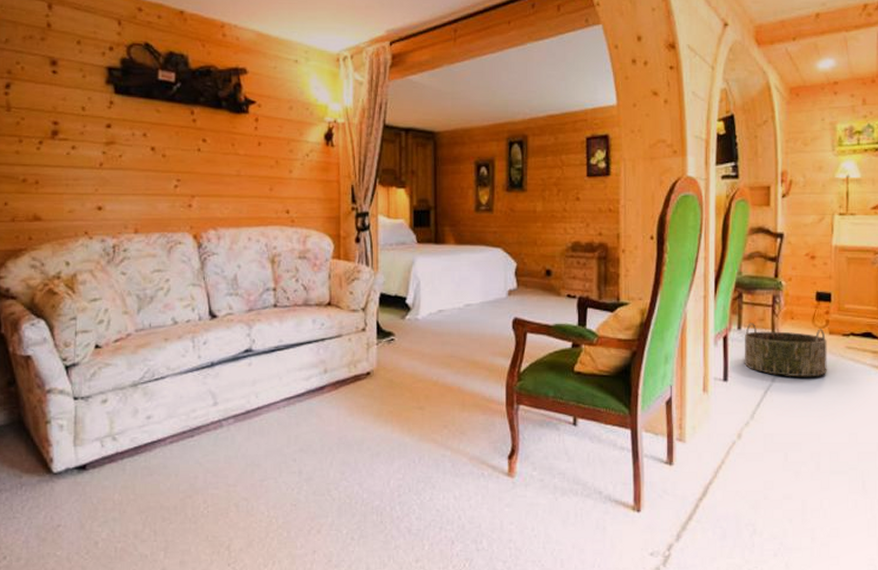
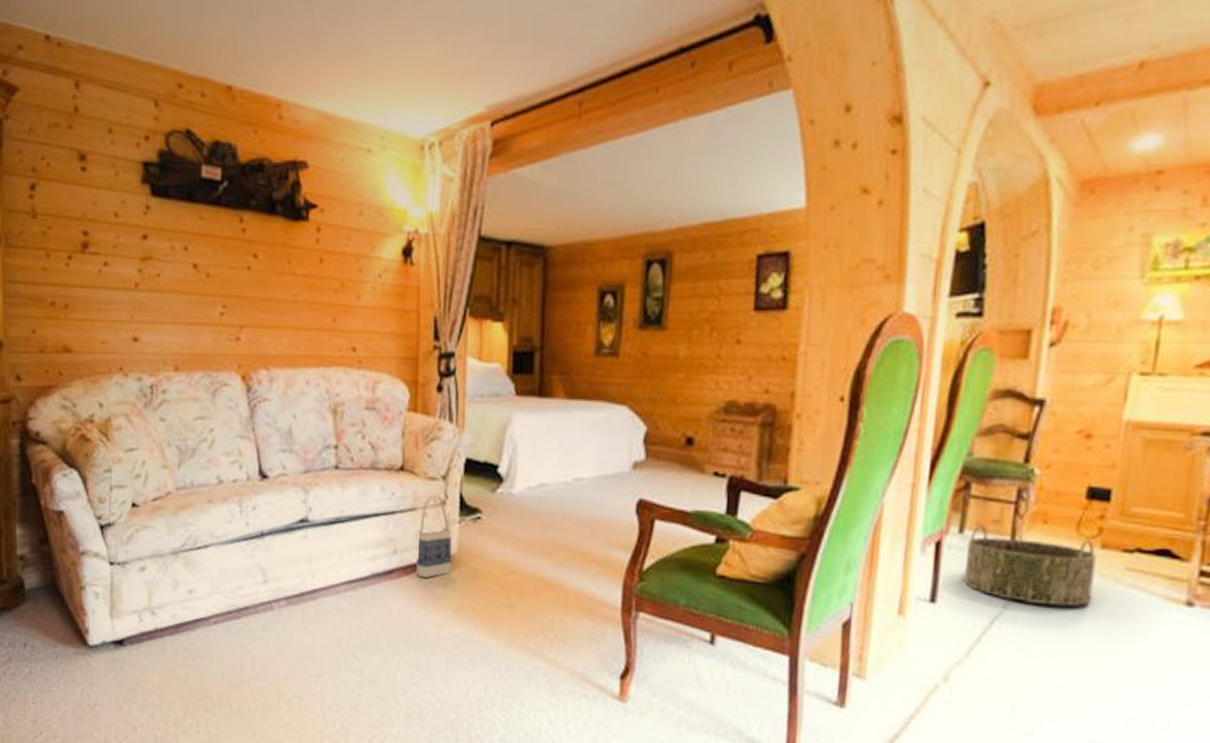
bag: none [342,324,373,390] -> present [416,495,452,578]

